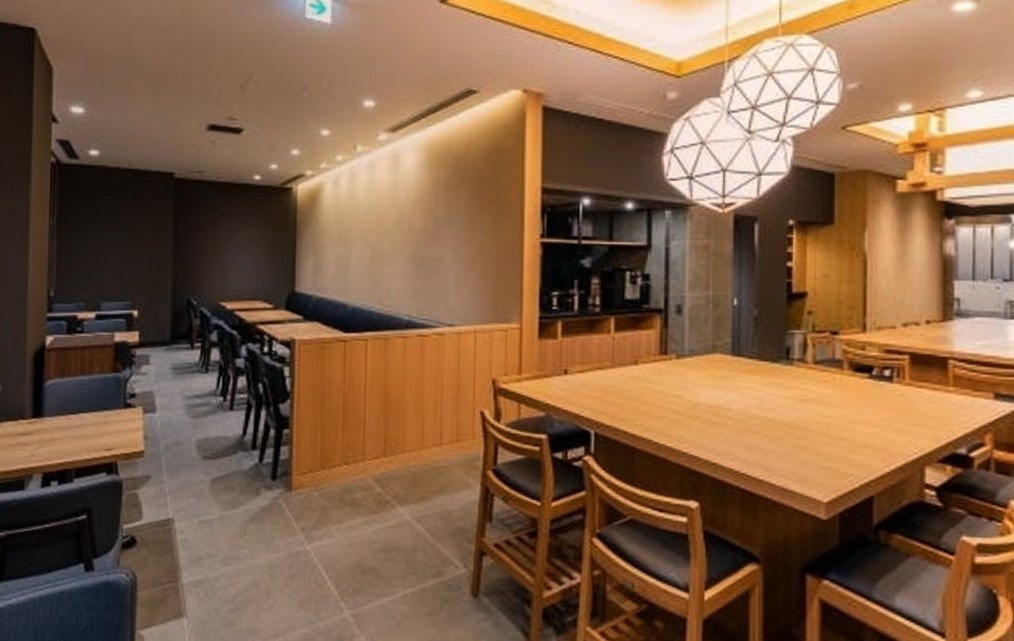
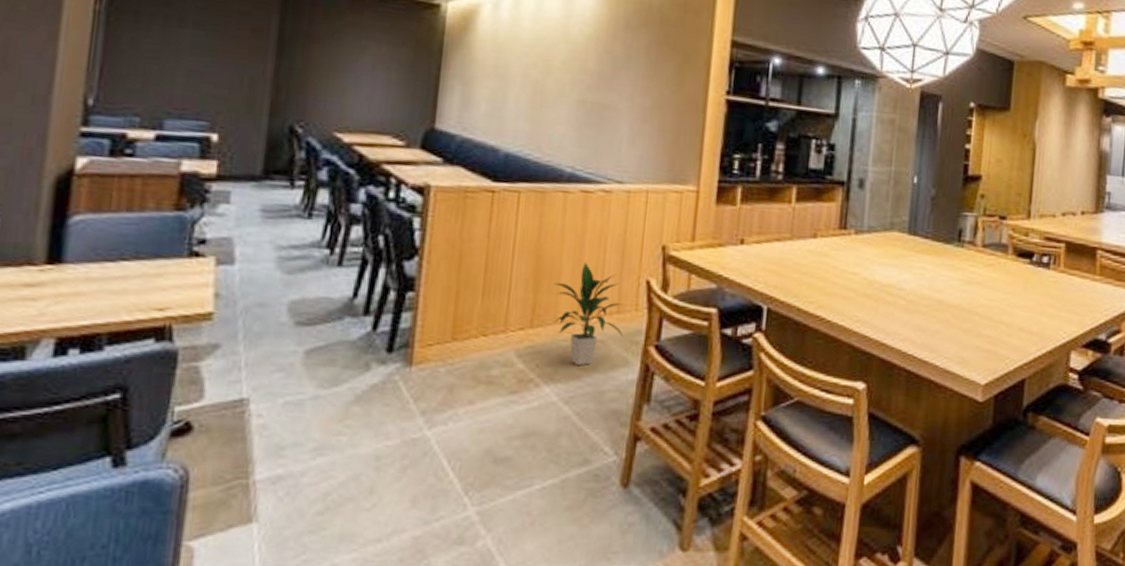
indoor plant: none [400,397,464,488] -> present [553,261,624,365]

